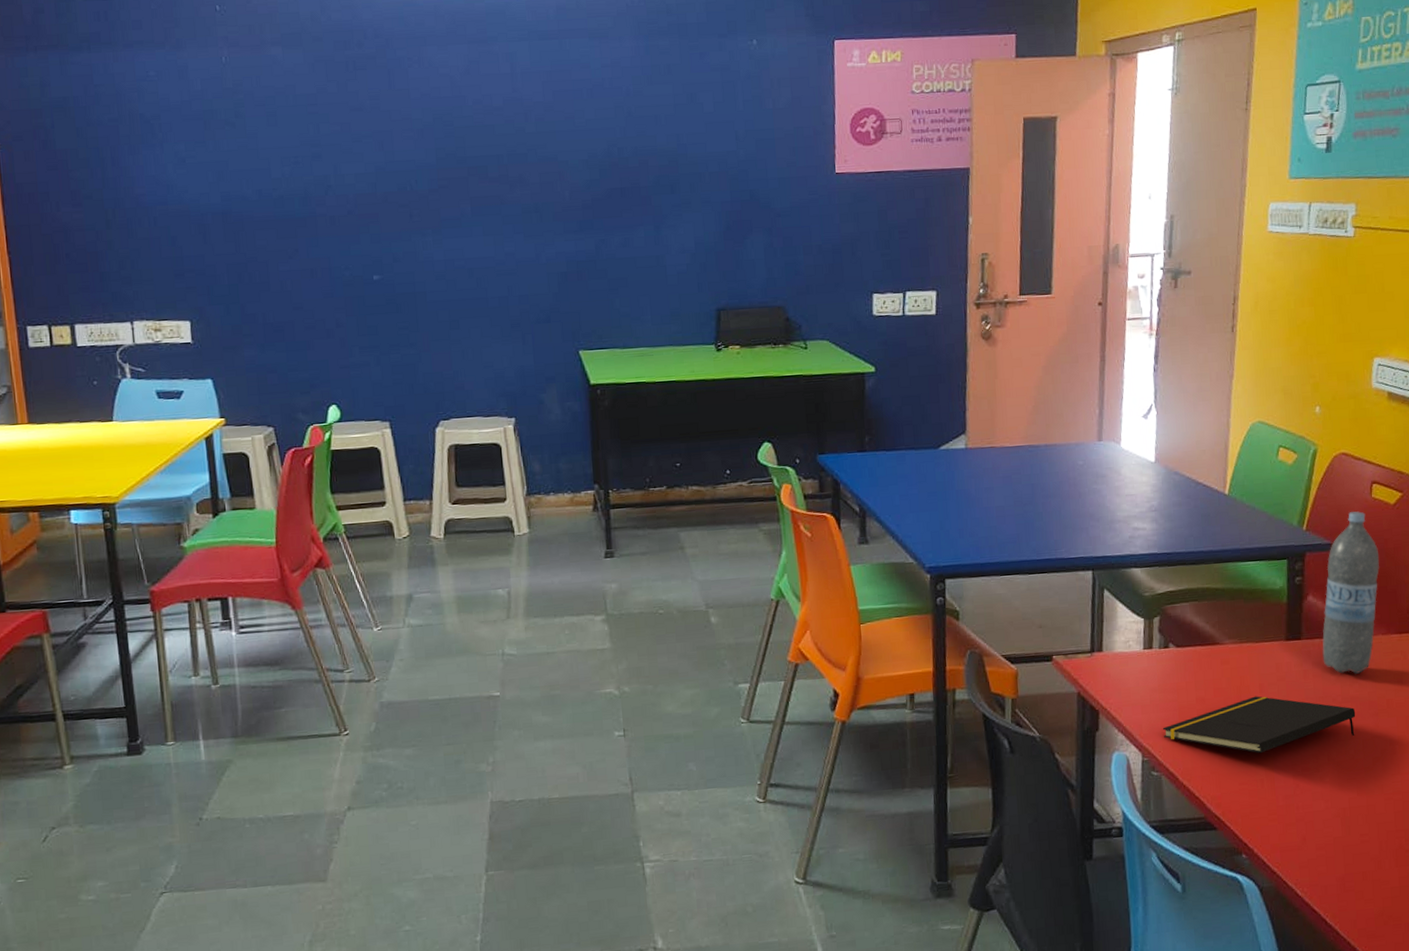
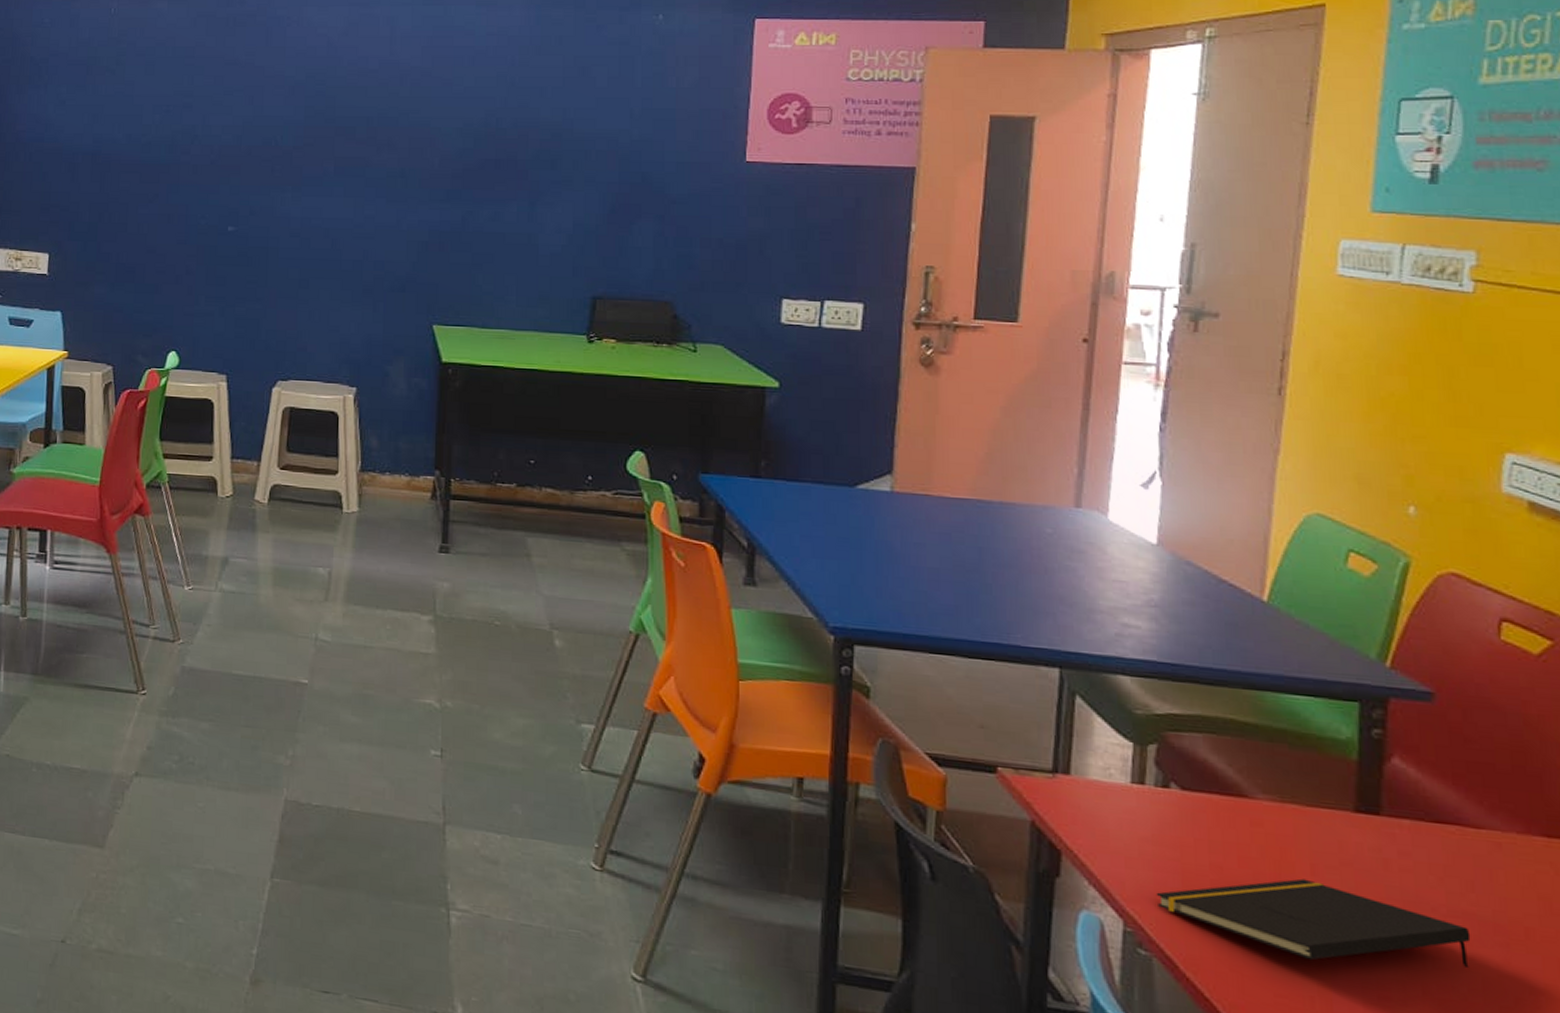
water bottle: present [1322,511,1380,674] -> none [1414,654,1514,881]

